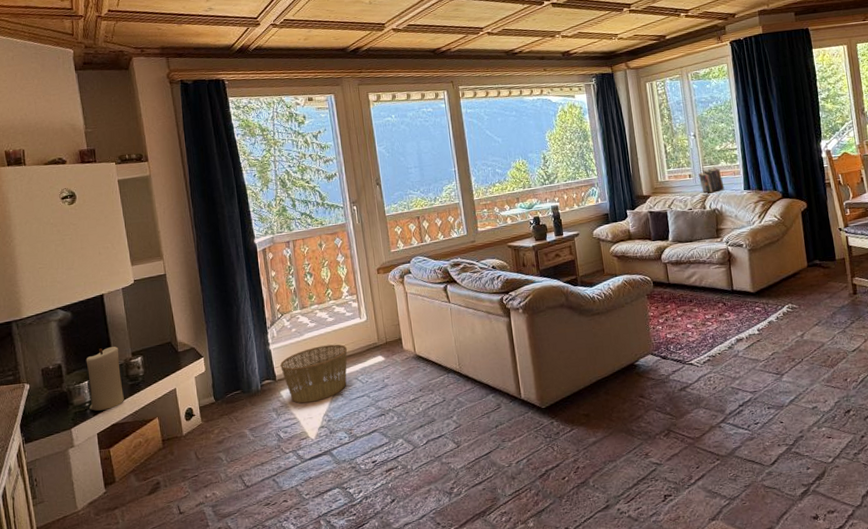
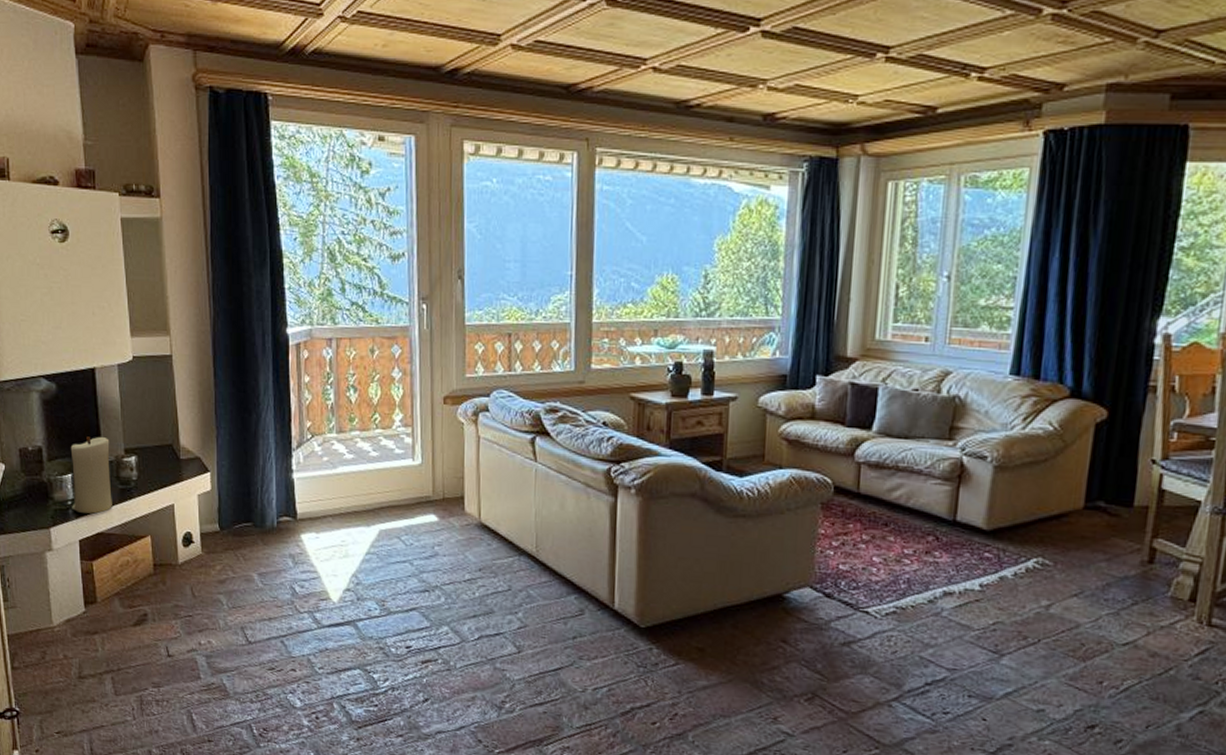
basket: present [280,344,348,404] -> none [304,486,392,557]
books: present [698,167,725,194] -> none [940,331,979,371]

